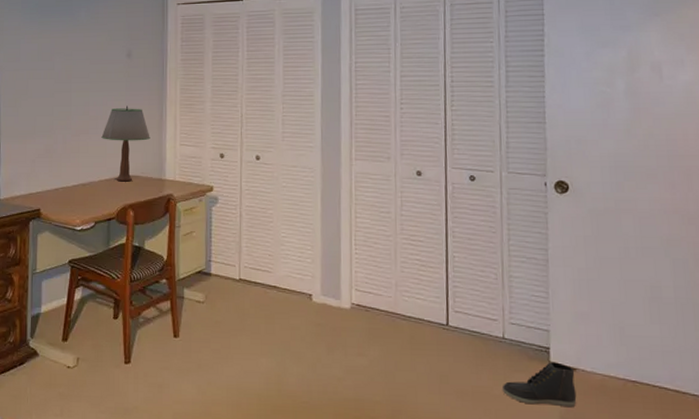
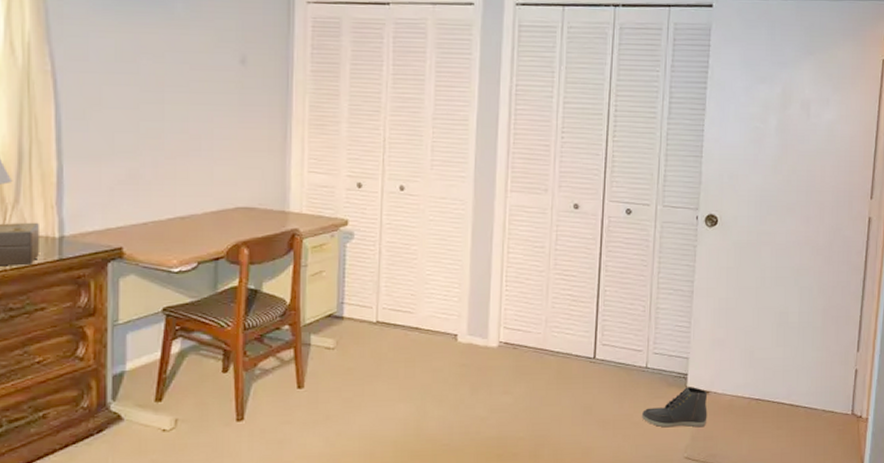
table lamp: present [101,106,150,182] -> none [206,123,271,215]

